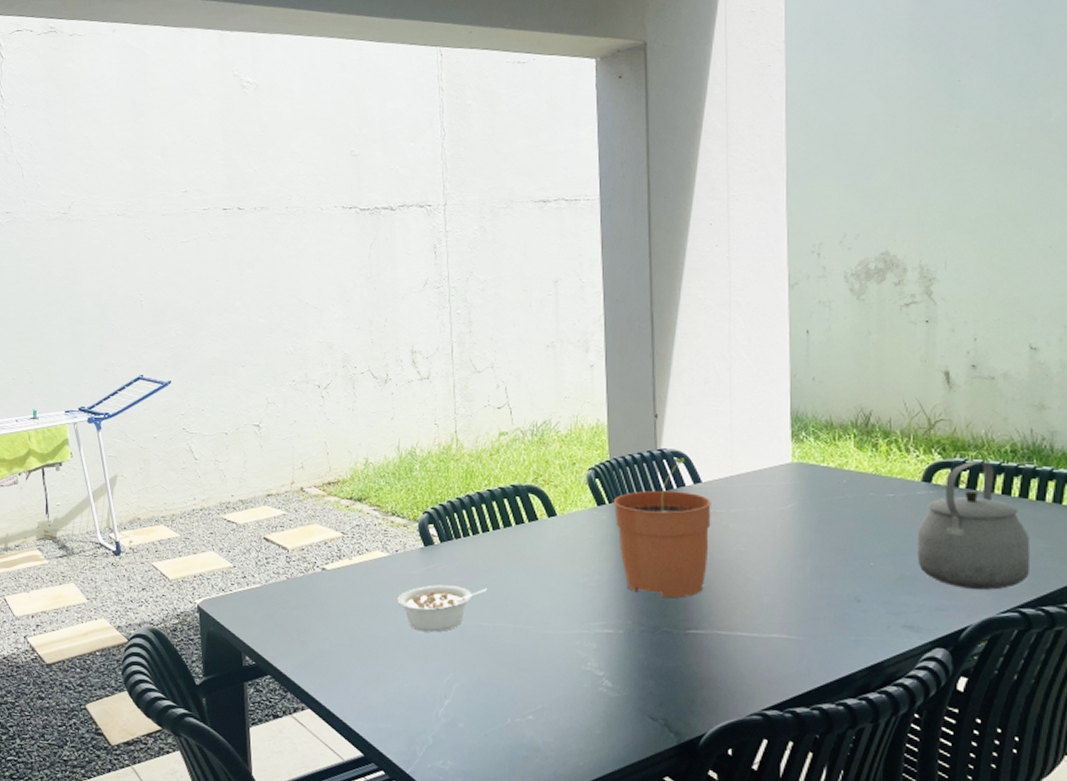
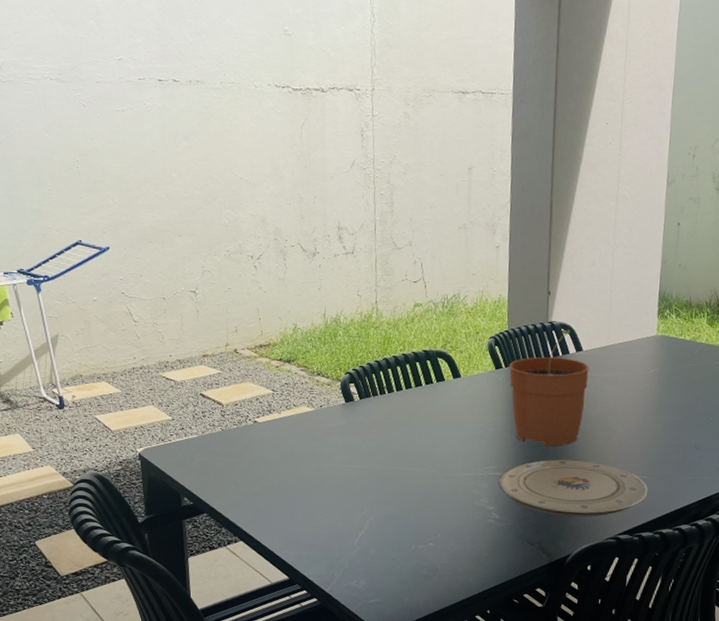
legume: present [397,585,487,632] -> none [321,435,399,476]
plate: none [609,613,799,687] -> present [499,459,648,517]

